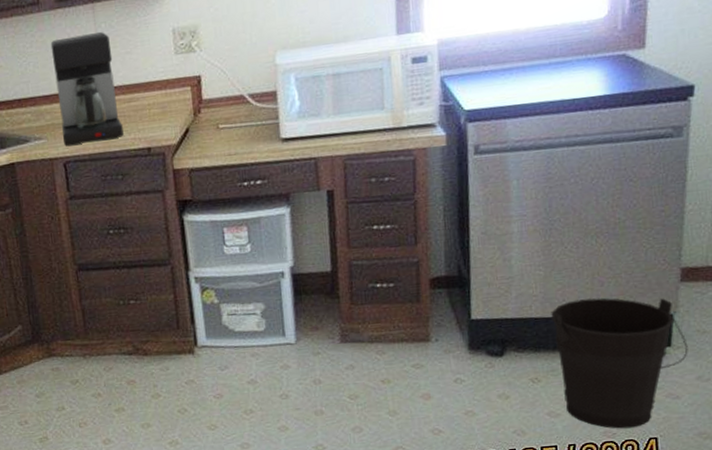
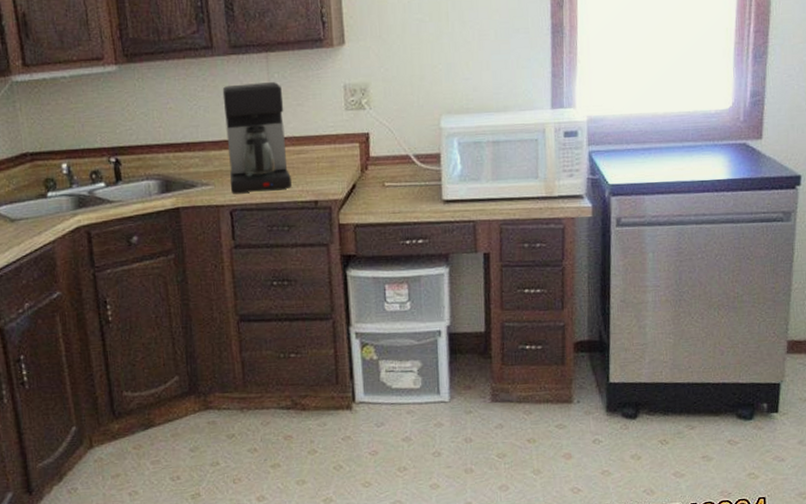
bucket: present [551,298,688,429] -> none [679,366,792,489]

